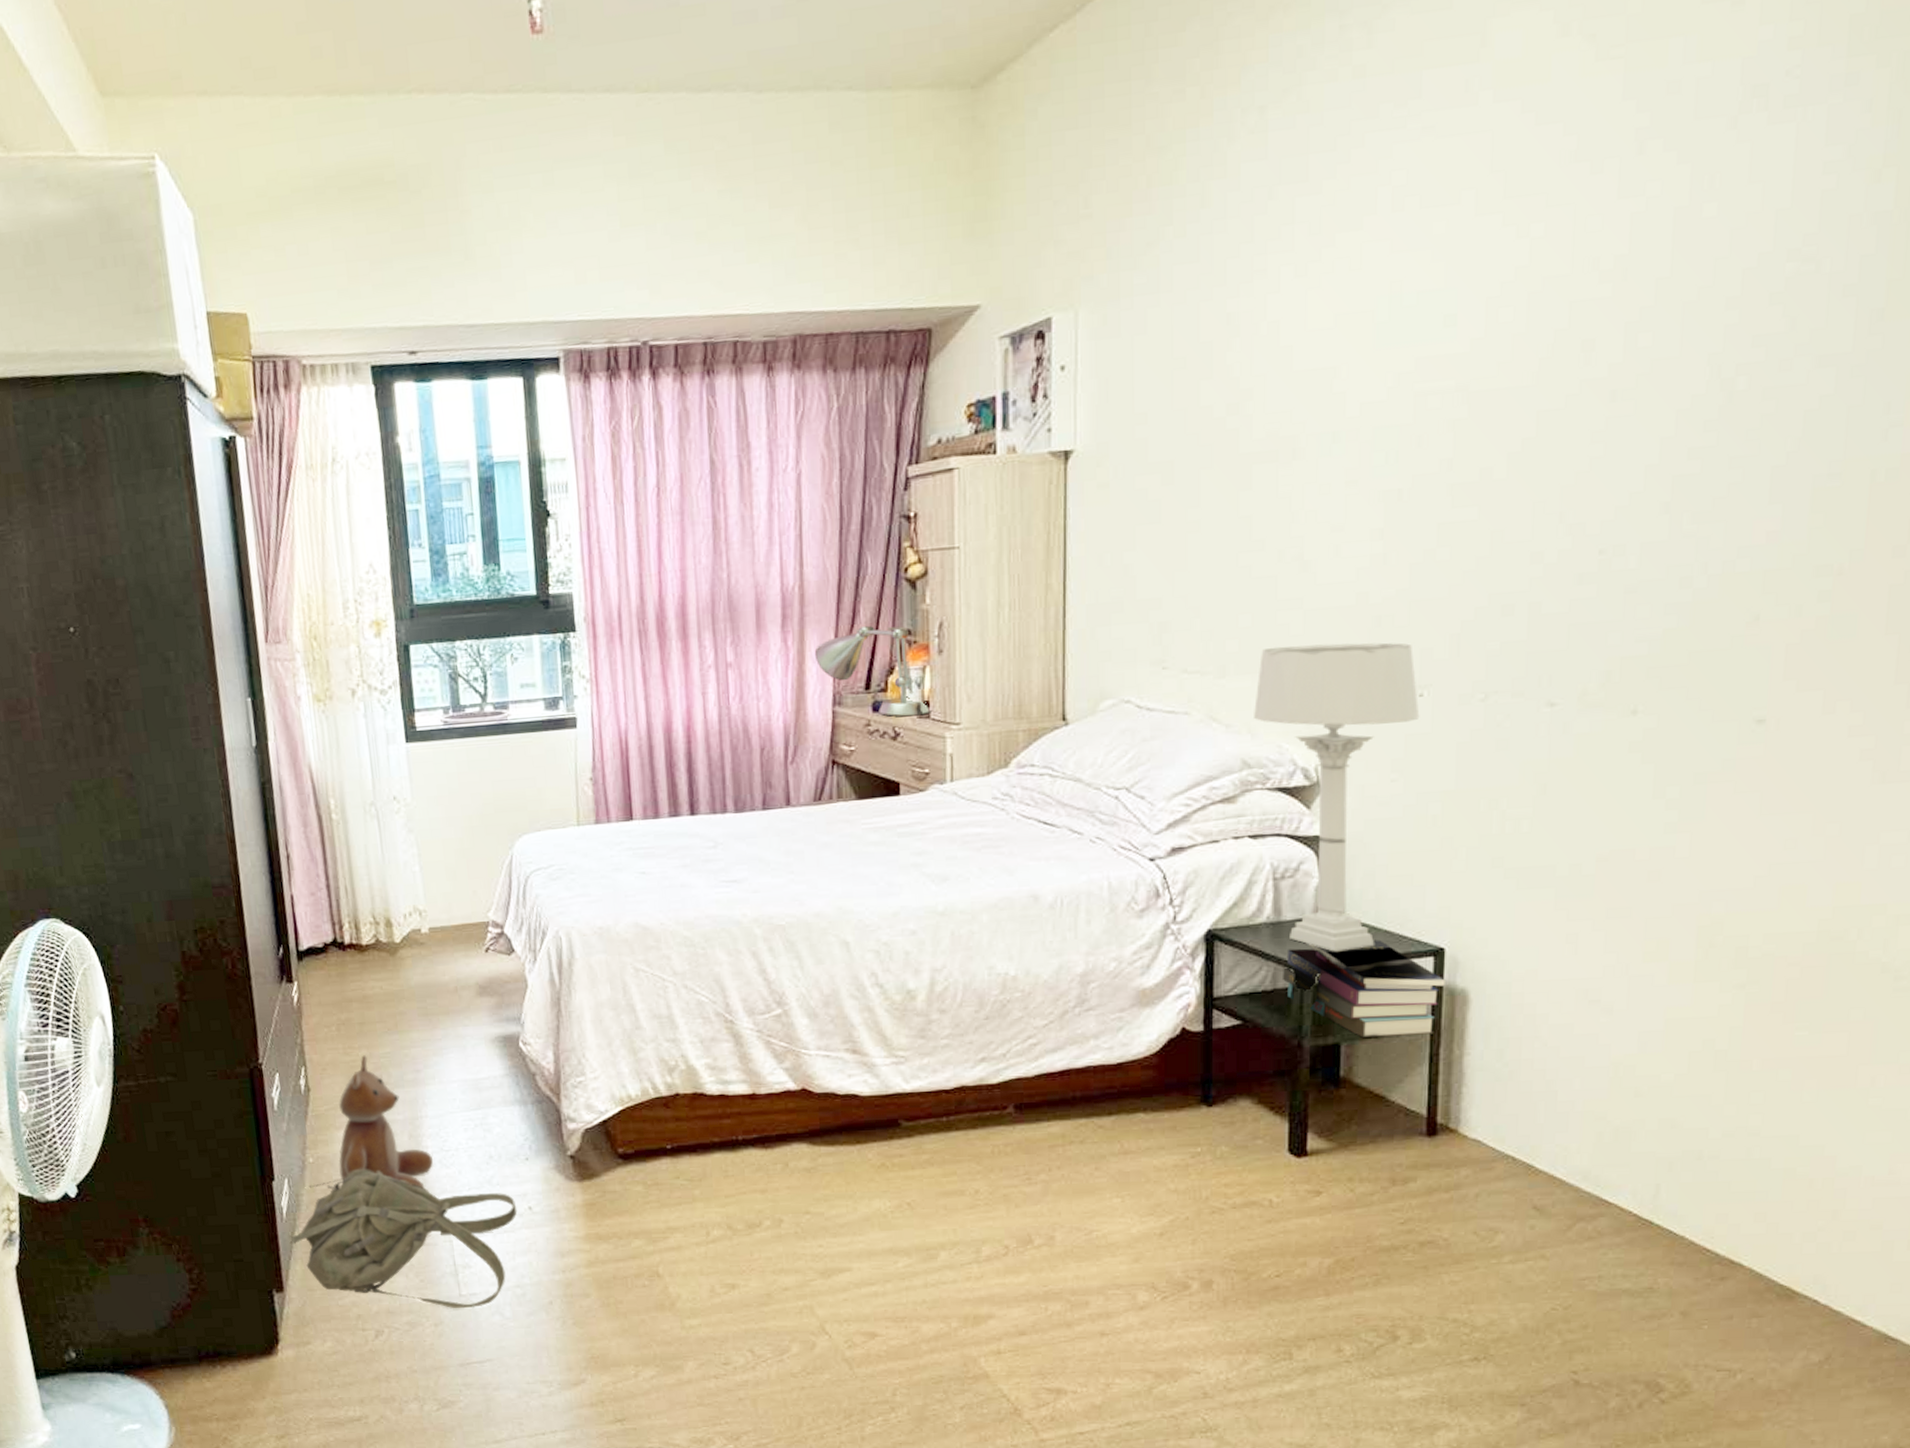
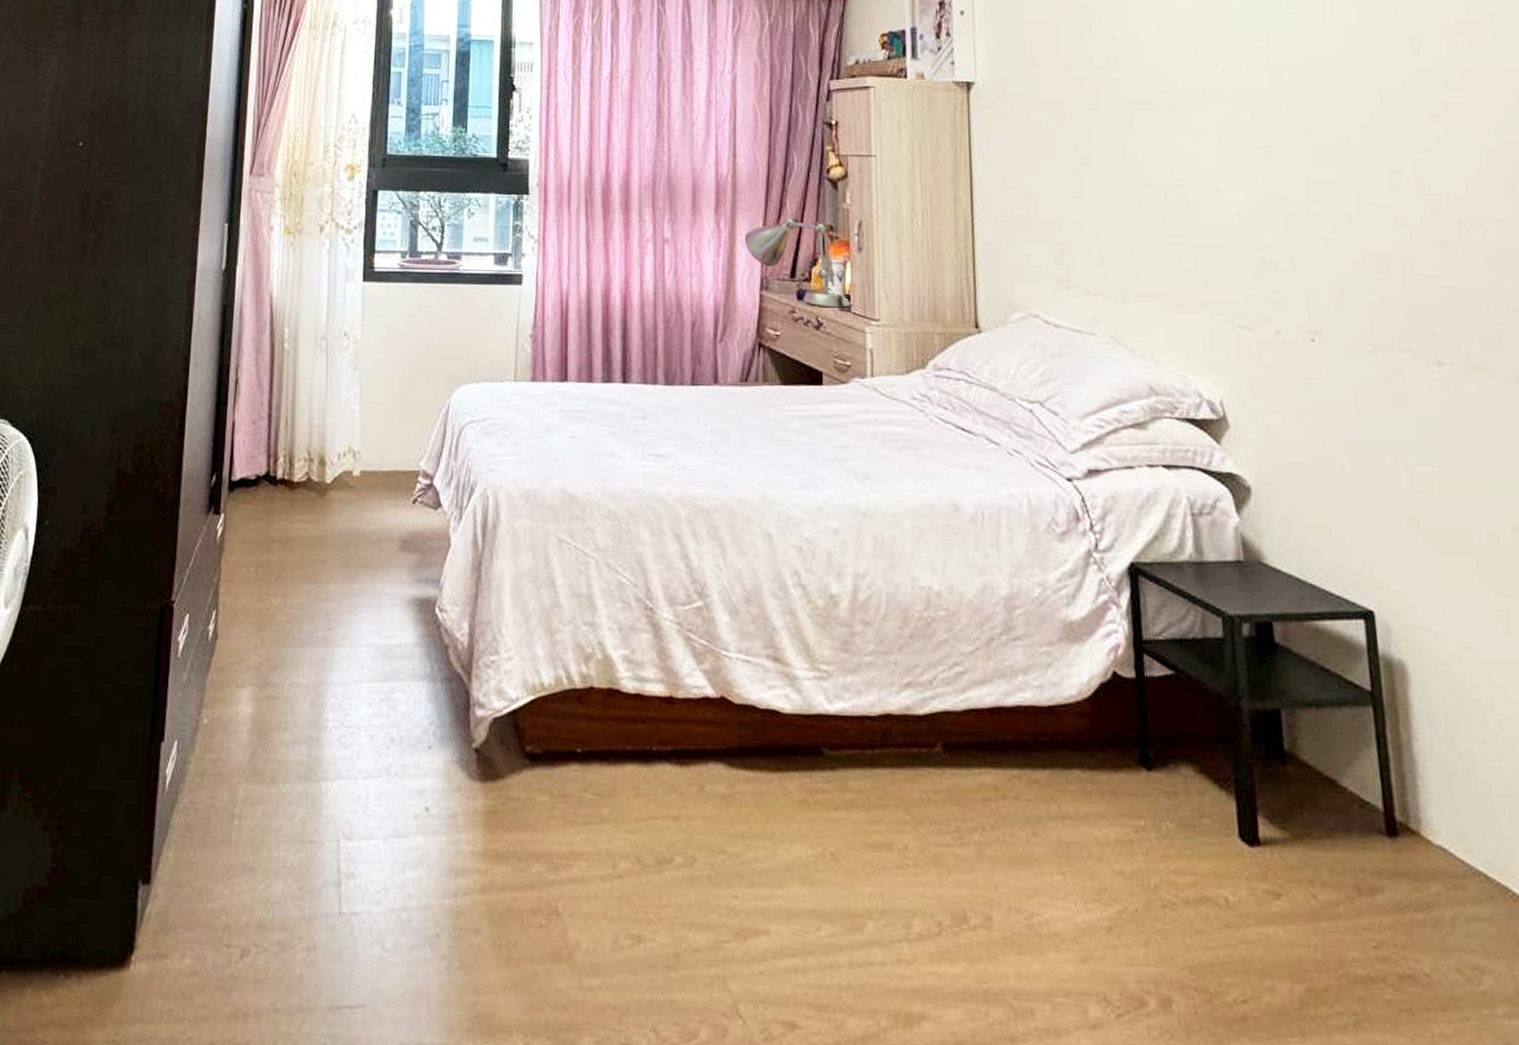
backpack: present [291,1169,518,1309] -> none [169,738,413,933]
teddy bear: present [338,1055,434,1188] -> none [231,604,333,771]
table lamp: present [1254,642,1420,952] -> none [1155,278,1315,603]
books: present [1283,940,1445,1038] -> none [1211,588,1381,710]

